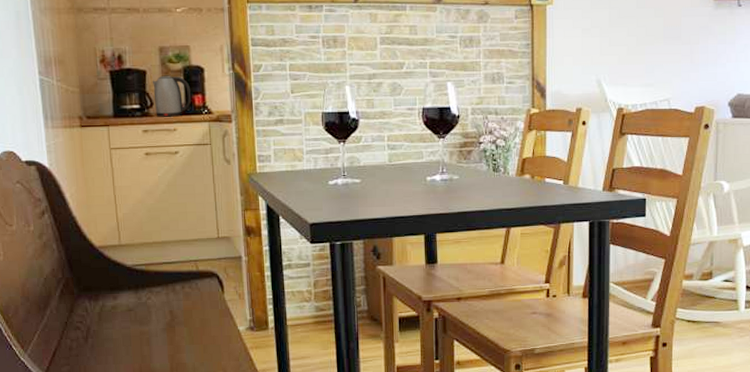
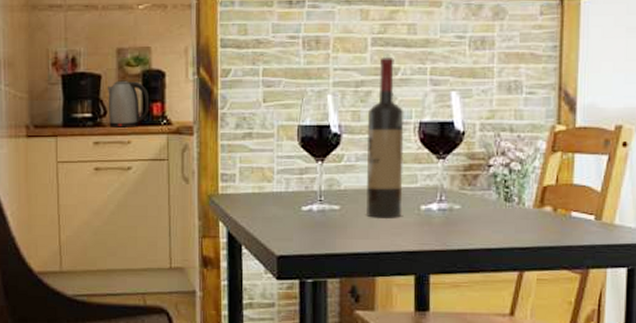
wine bottle: none [380,53,412,190] -> present [367,56,404,220]

